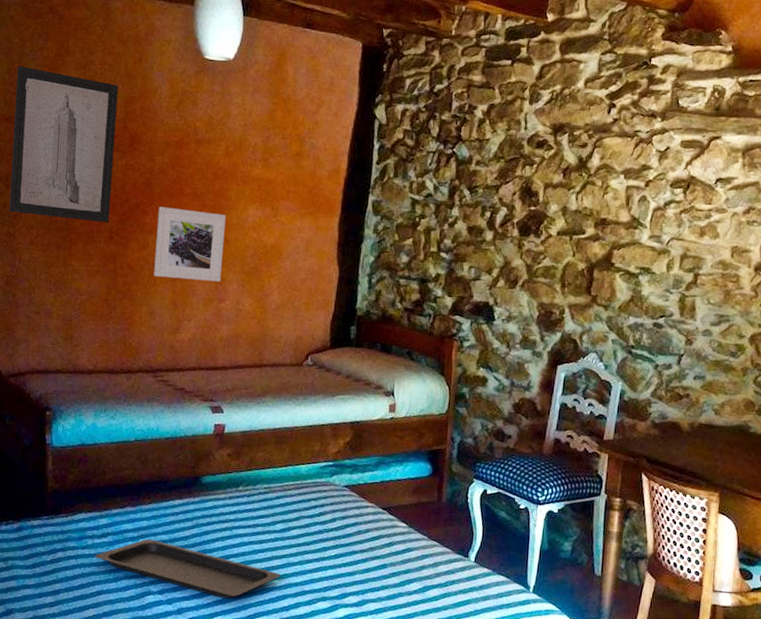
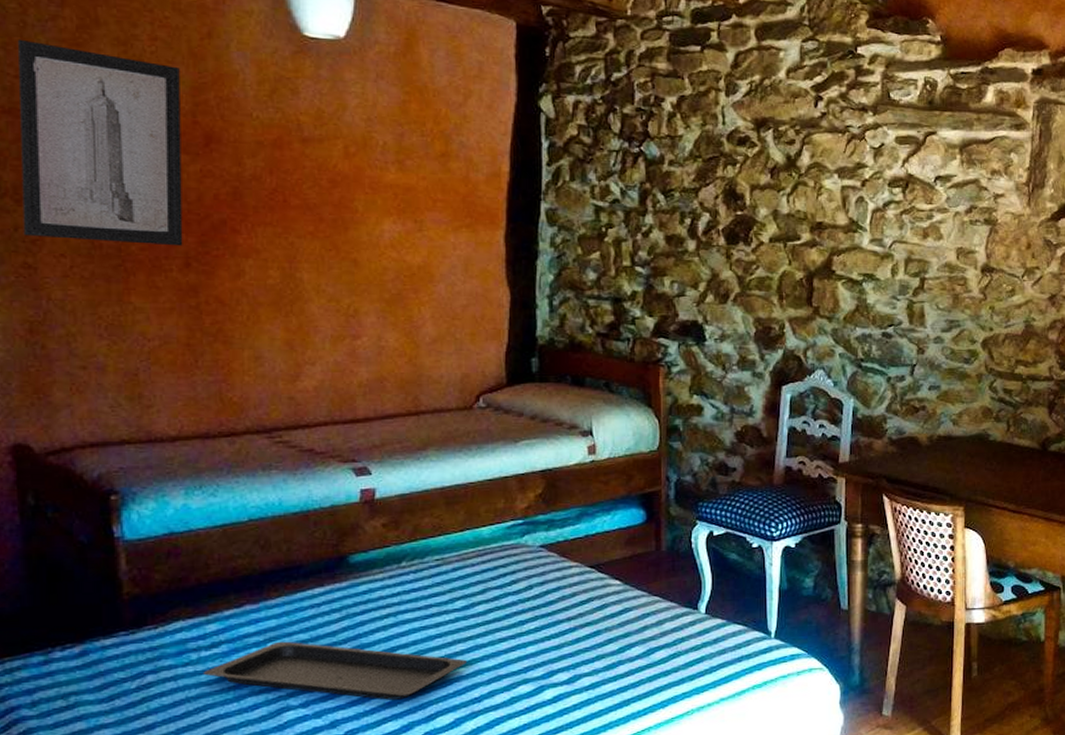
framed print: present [154,206,226,282] -> none [254,223,353,314]

